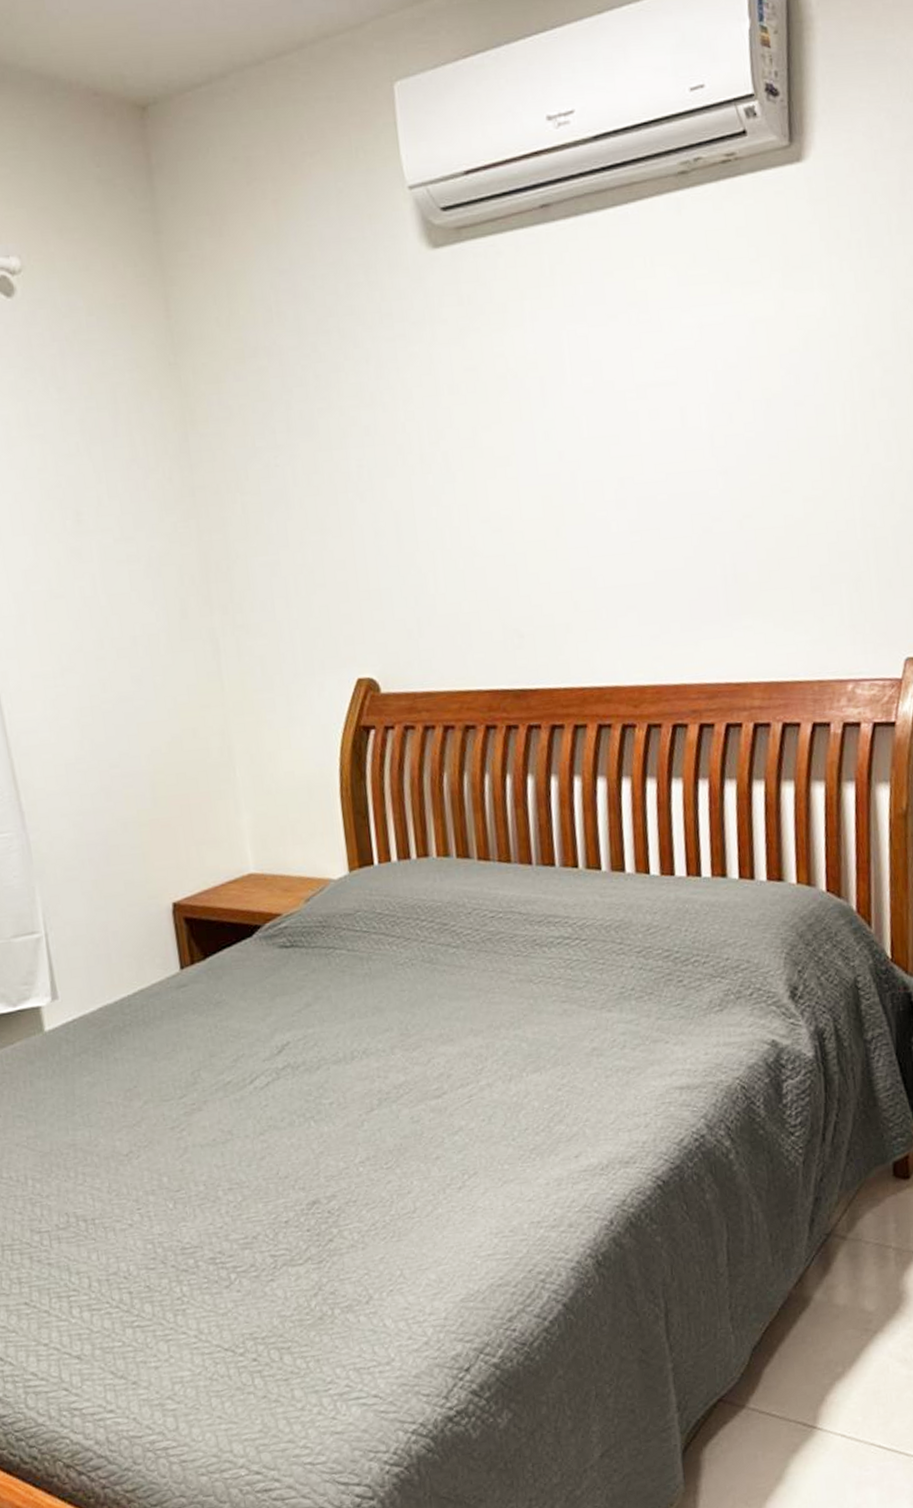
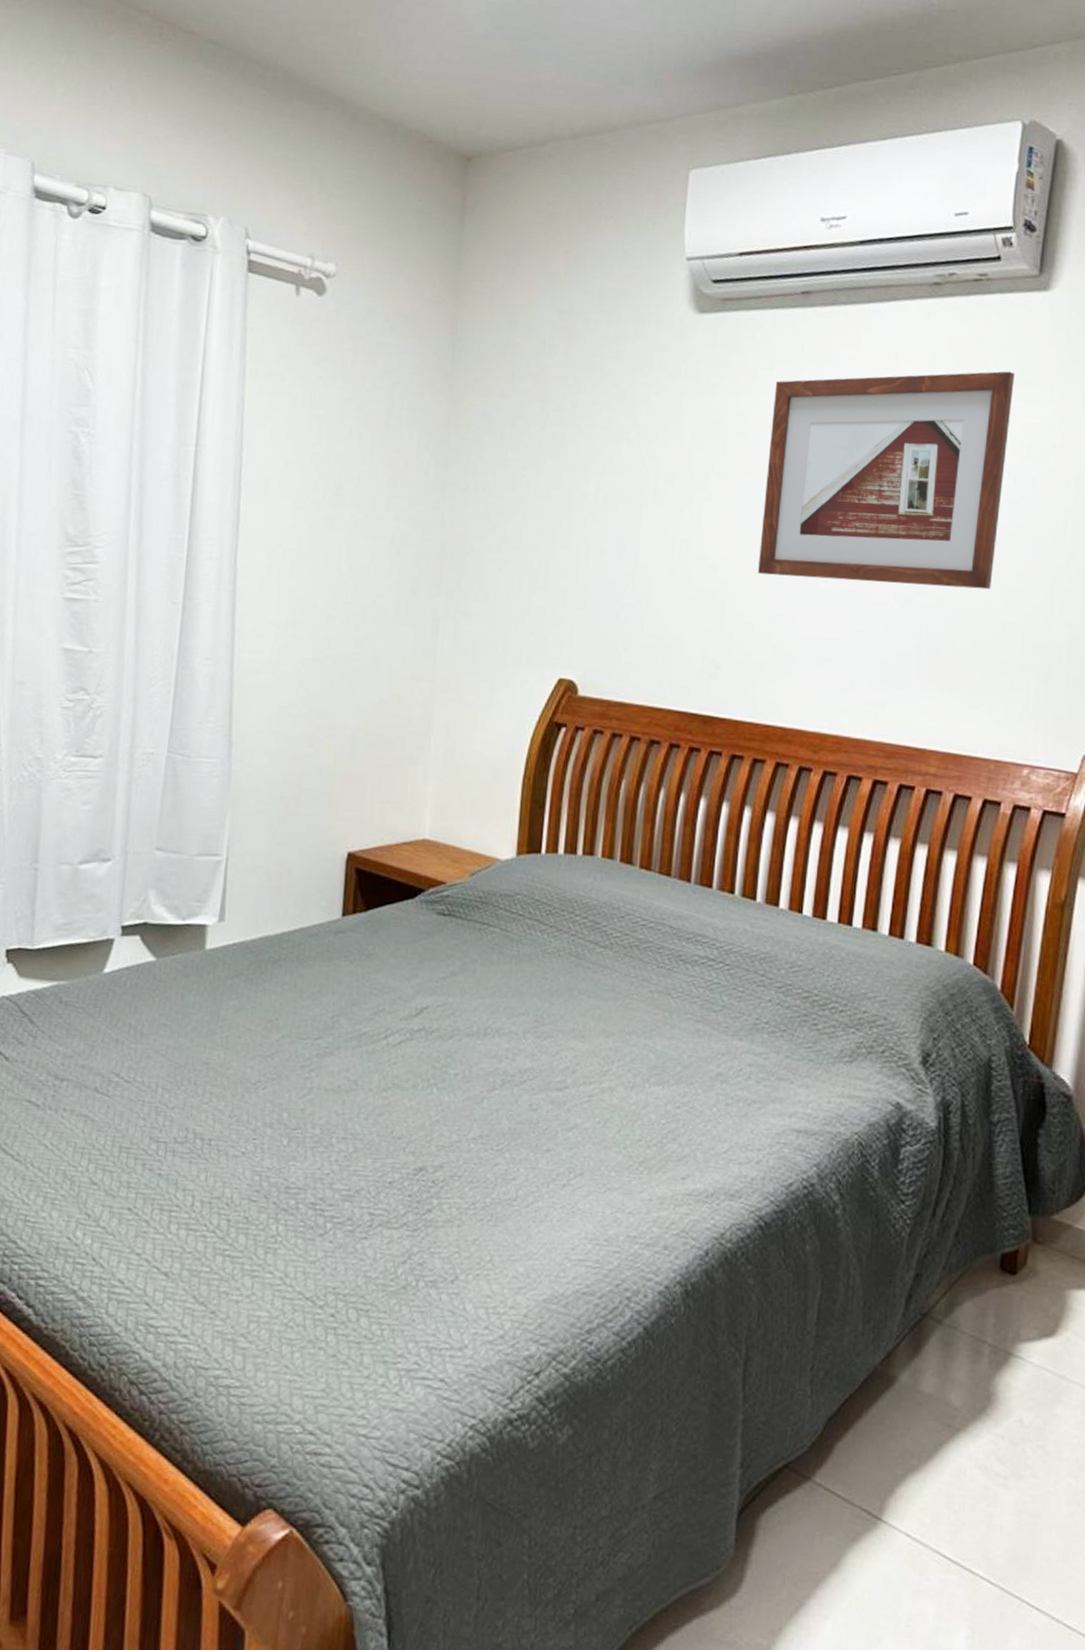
picture frame: none [529,259,789,528] -> present [758,371,1014,590]

